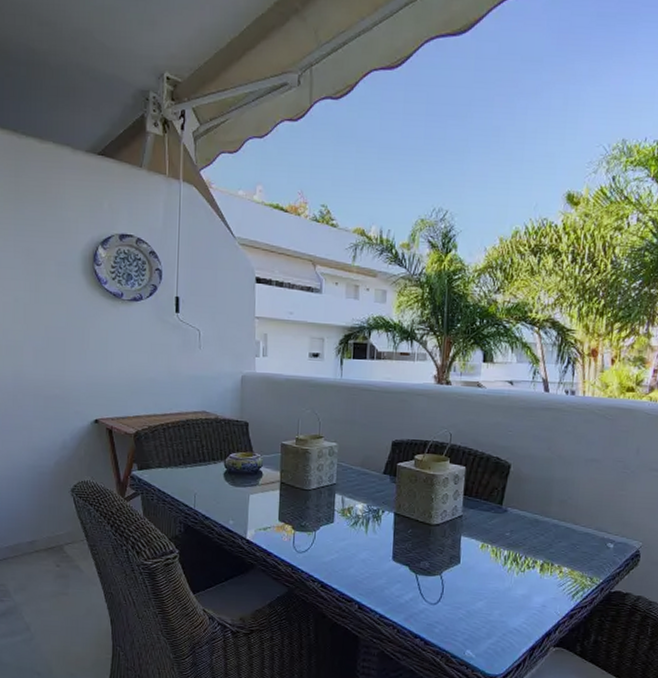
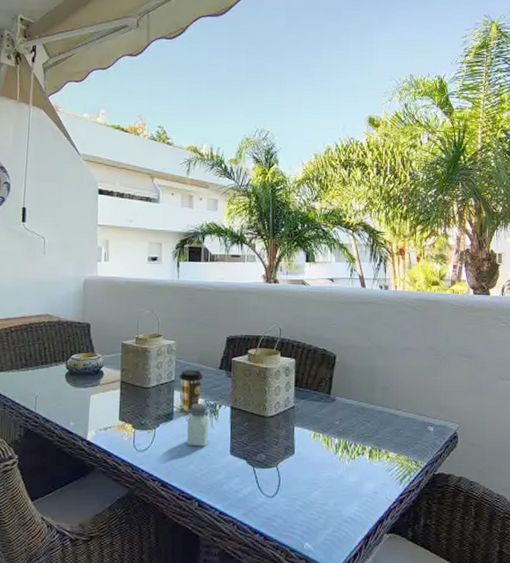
coffee cup: none [341,472,367,516] -> present [180,369,204,411]
saltshaker: none [348,507,372,551] -> present [187,403,210,447]

